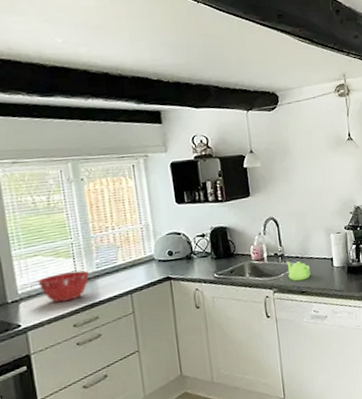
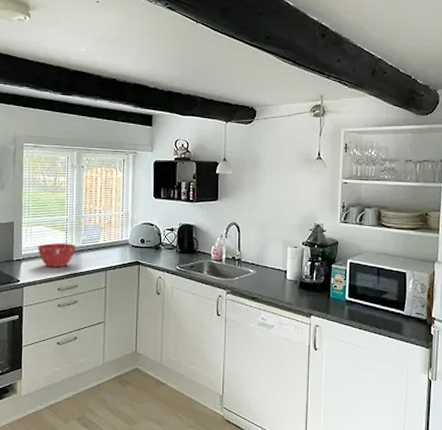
teapot: present [286,261,311,282] -> none [242,266,263,287]

